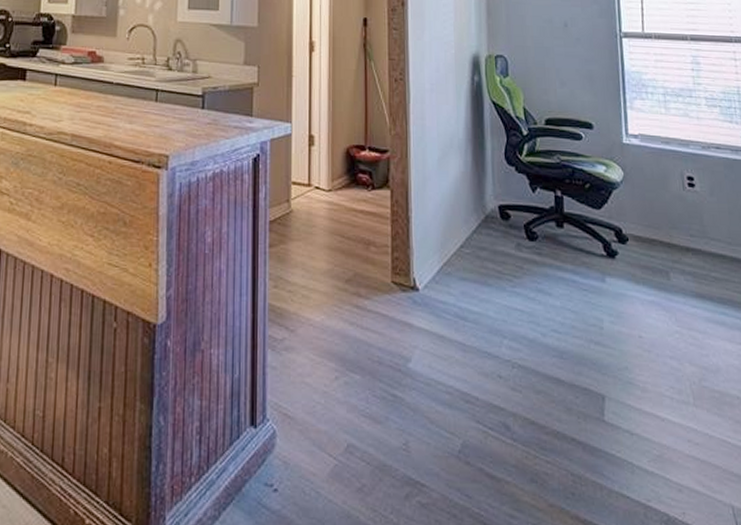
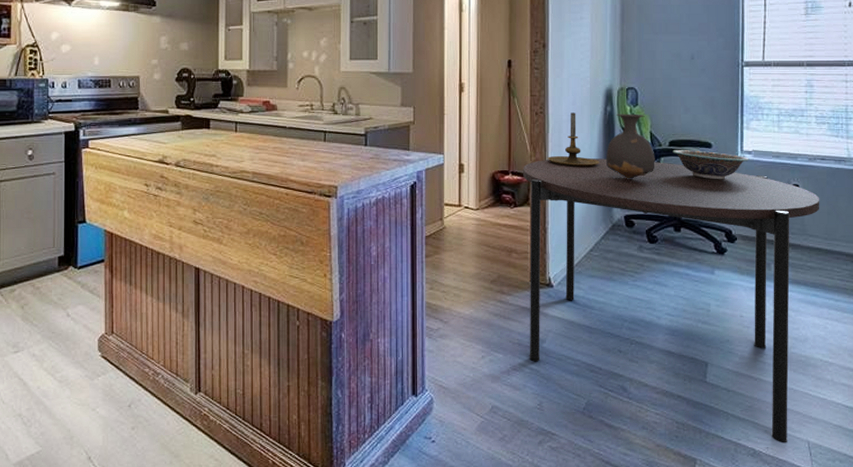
dining table: none [382,134,720,508] -> present [523,158,820,443]
candle holder: none [409,81,468,145] -> present [547,112,600,167]
vase: none [475,84,531,162] -> present [606,113,655,179]
decorative bowl: none [549,129,636,168] -> present [672,149,750,180]

